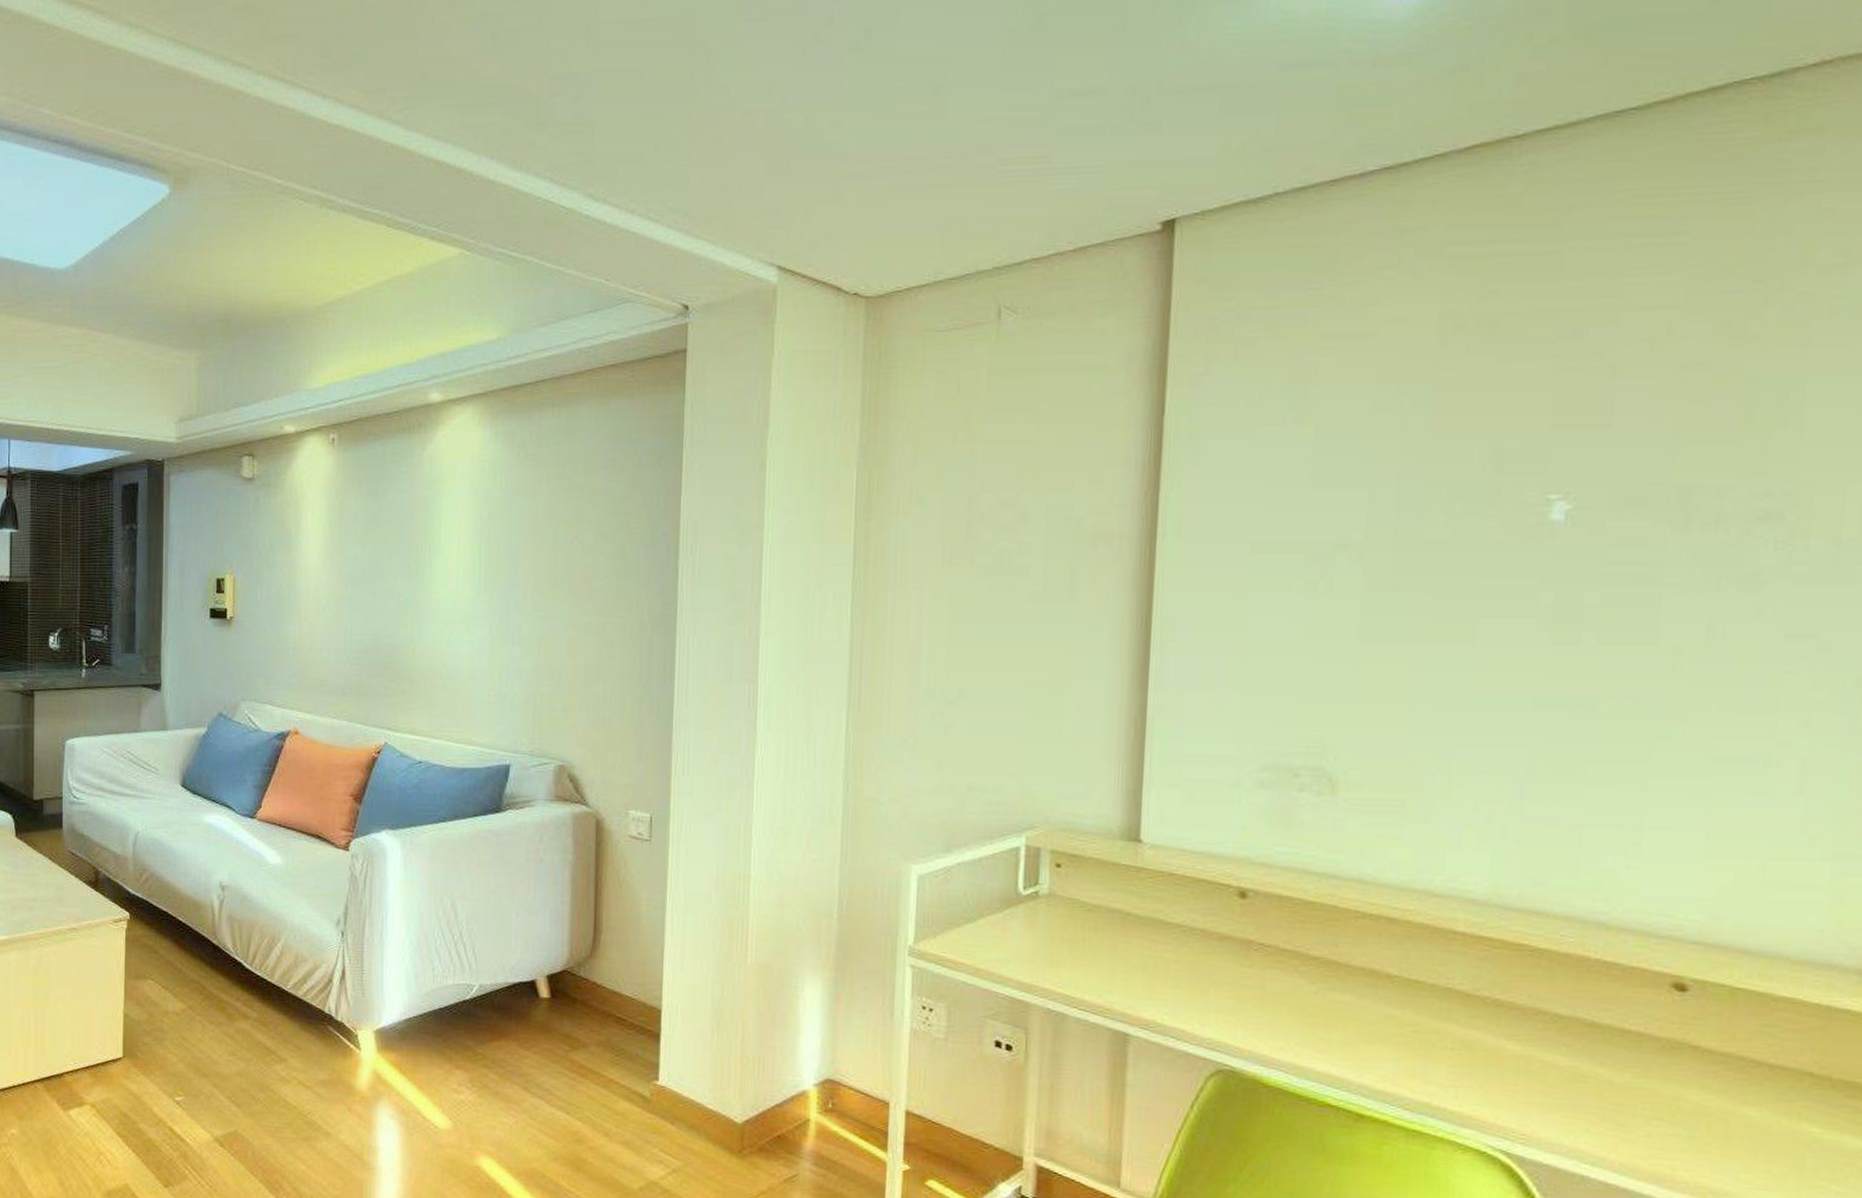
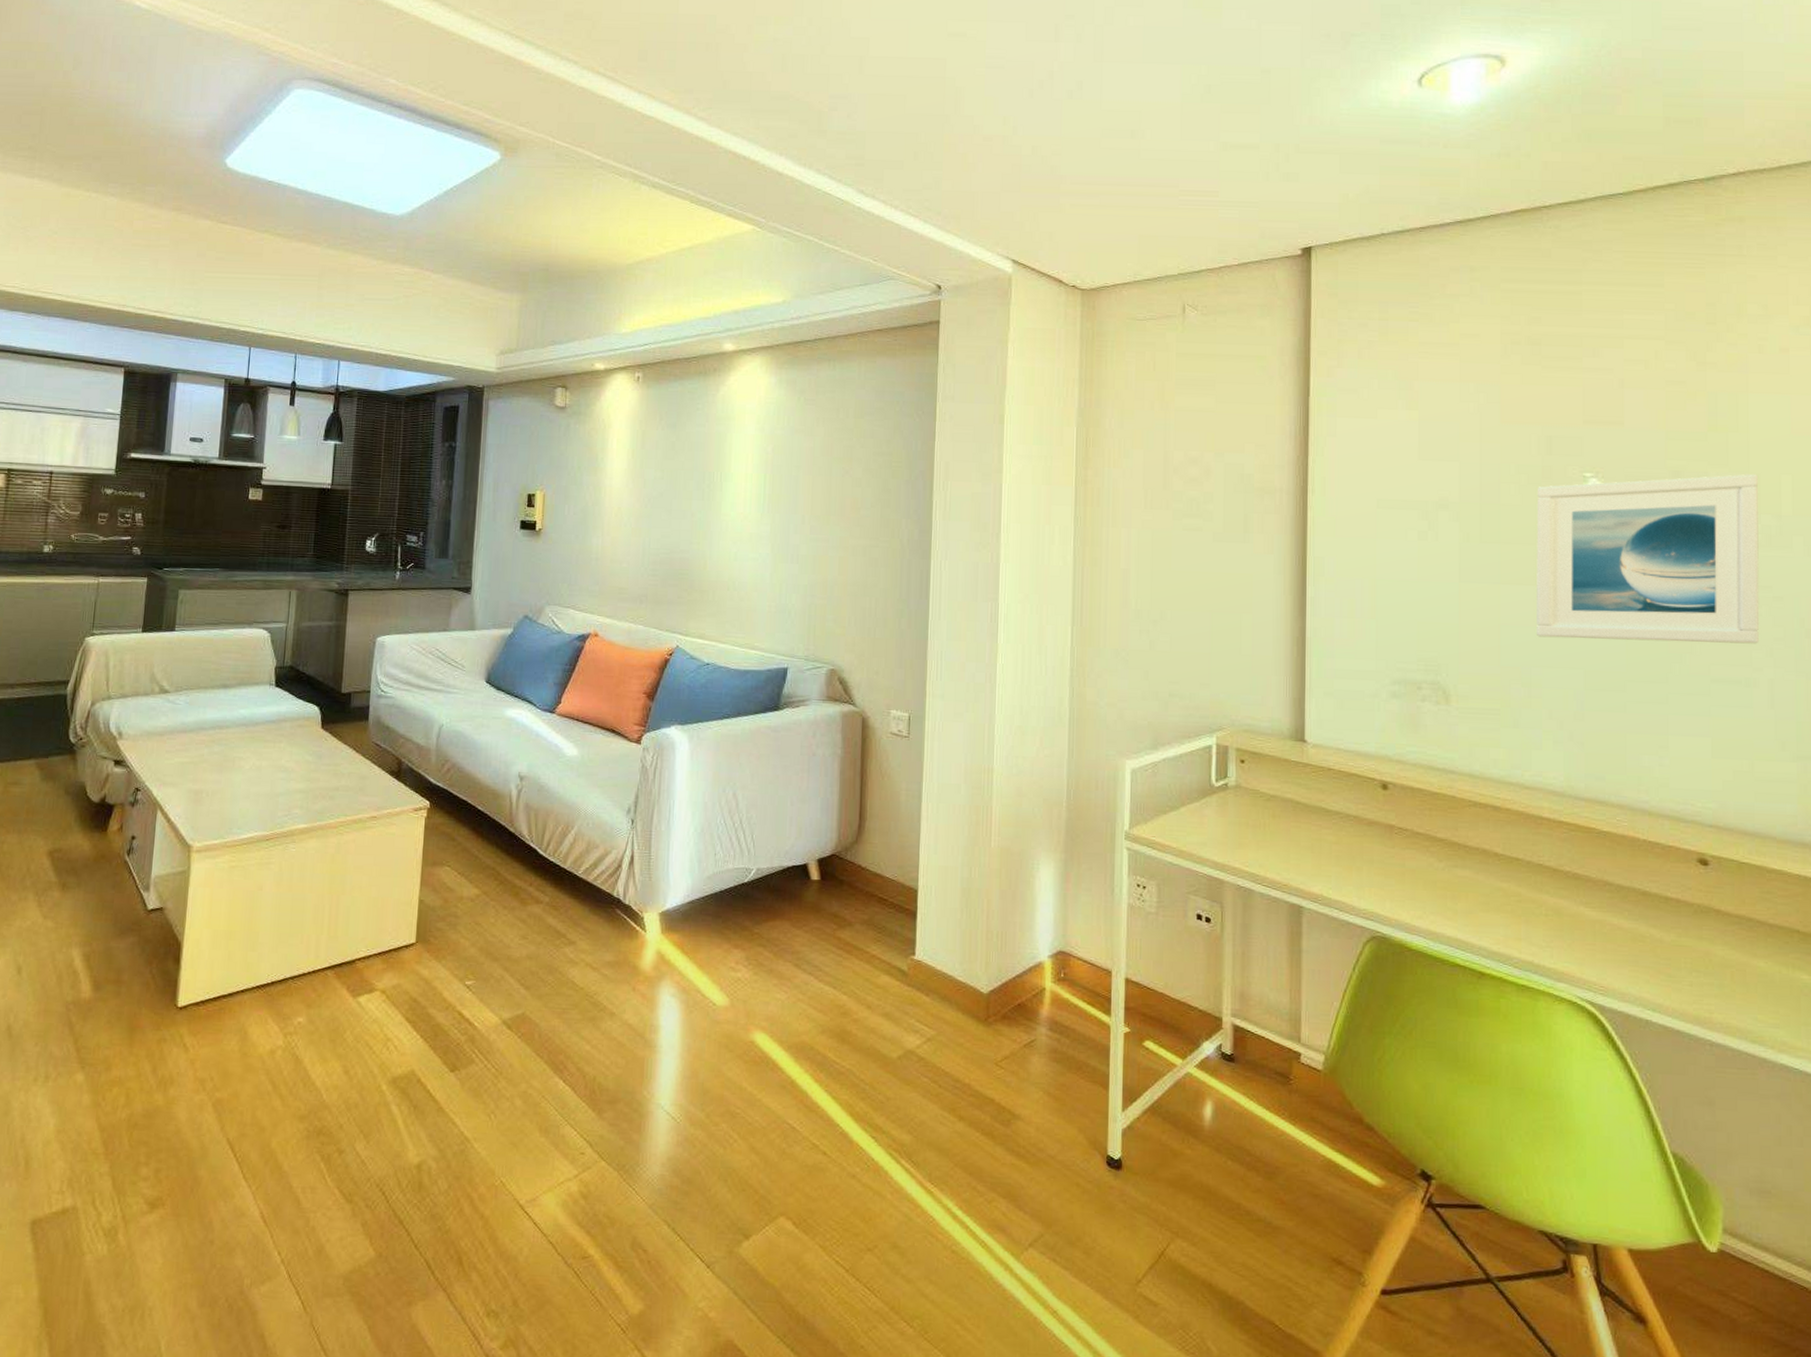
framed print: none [1464,484,1812,711] -> present [1537,473,1760,644]

